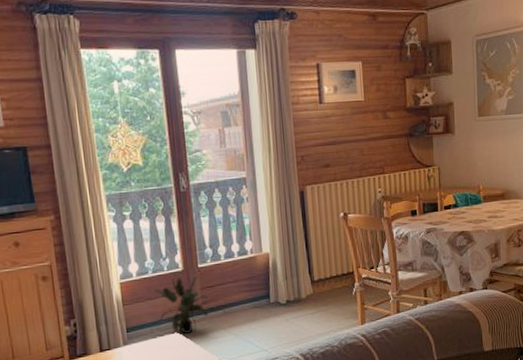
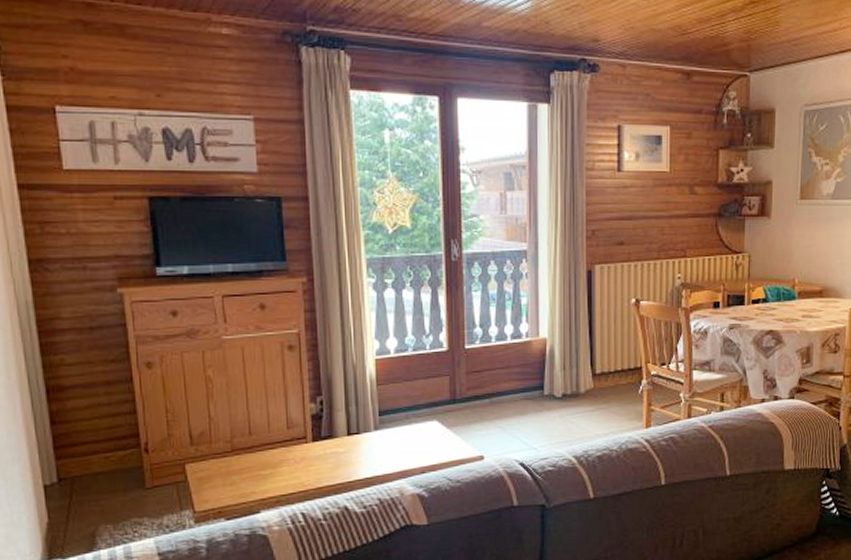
potted plant: present [153,276,209,334] -> none [412,358,475,423]

